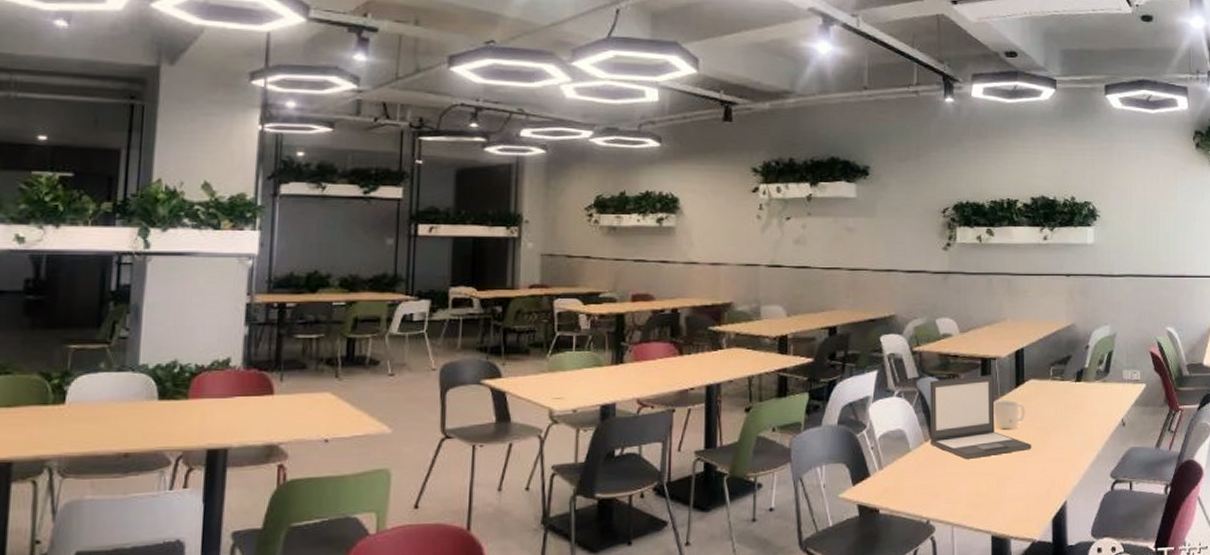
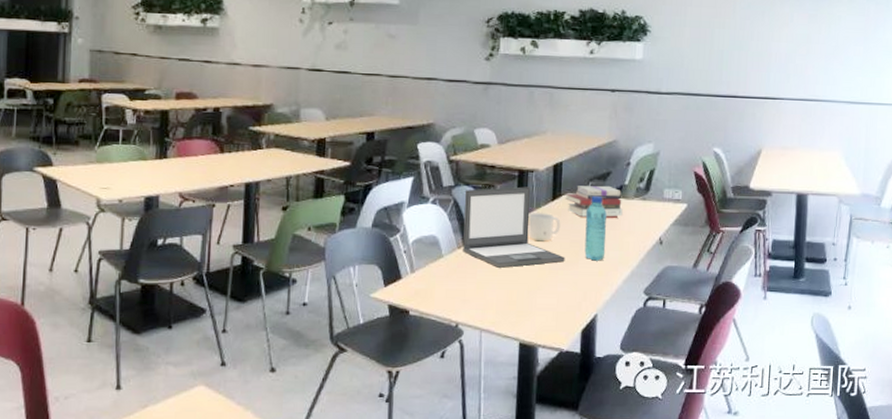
books: none [1028,369,1085,402] -> present [565,185,623,218]
water bottle: none [1049,380,1071,446] -> present [584,195,607,261]

